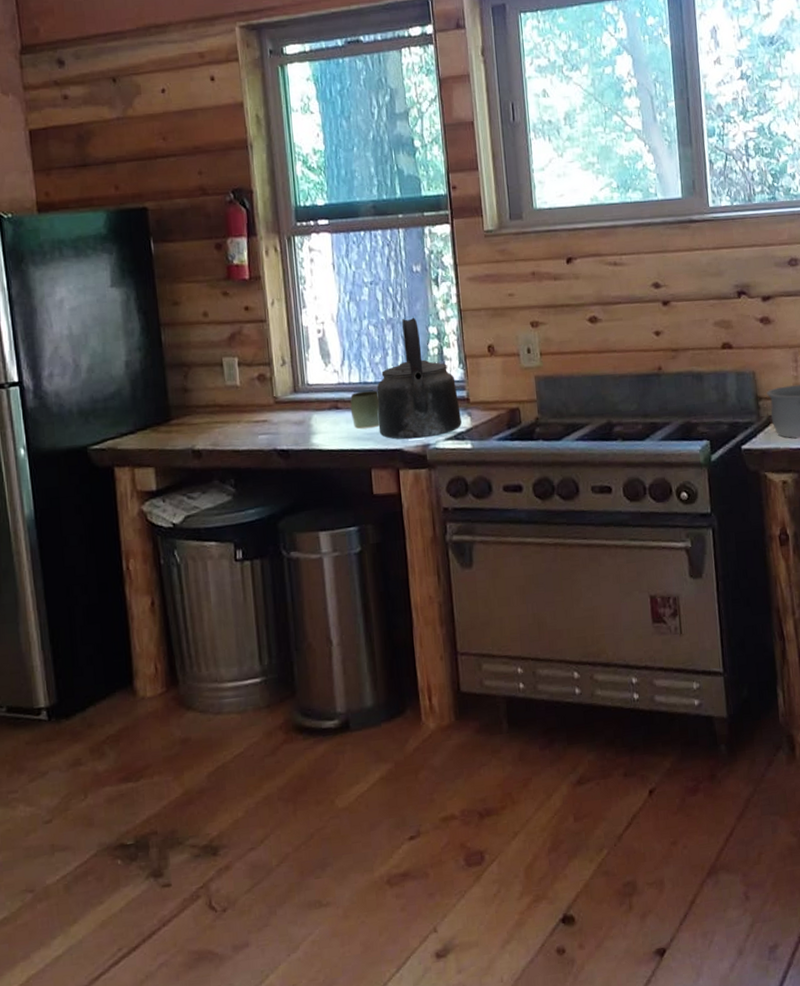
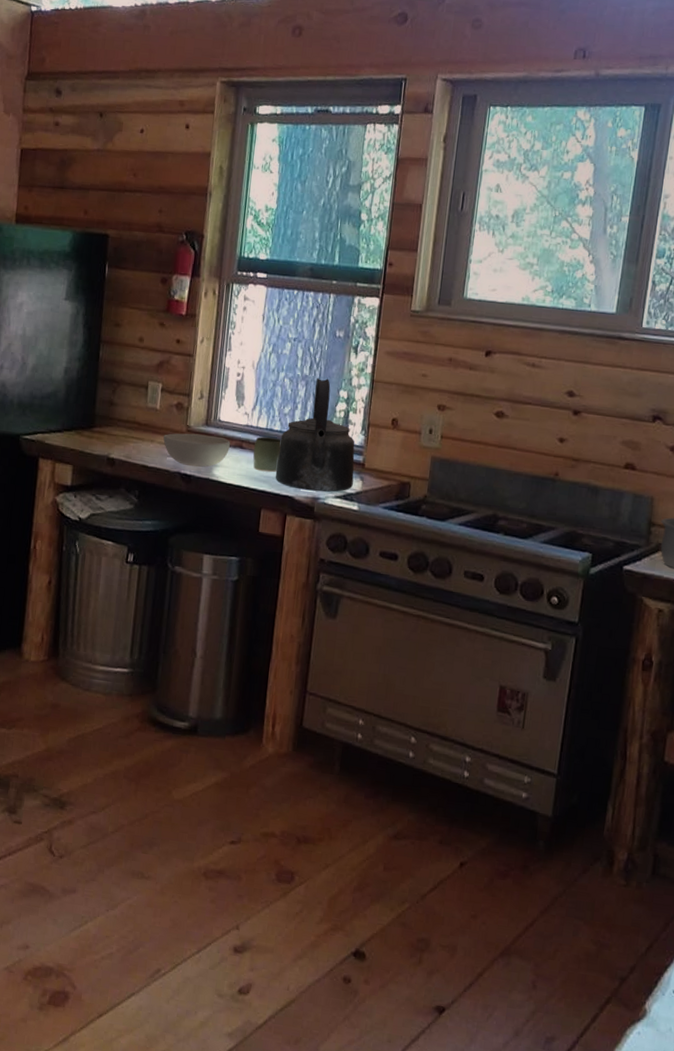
bowl: none [250,401,325,441] -> present [163,433,230,468]

